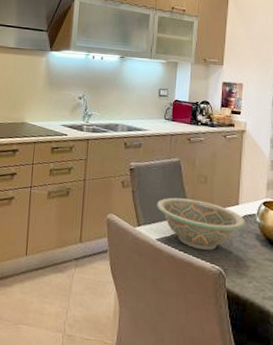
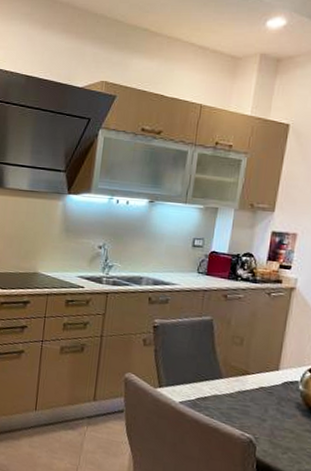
decorative bowl: present [156,197,246,251] -> none [181,359,286,417]

